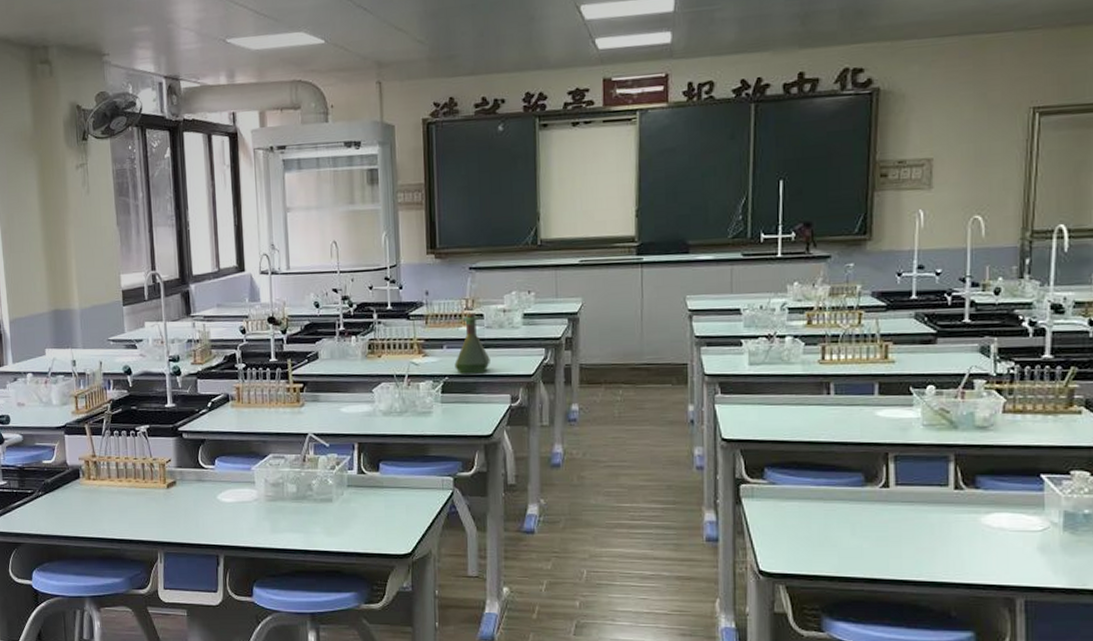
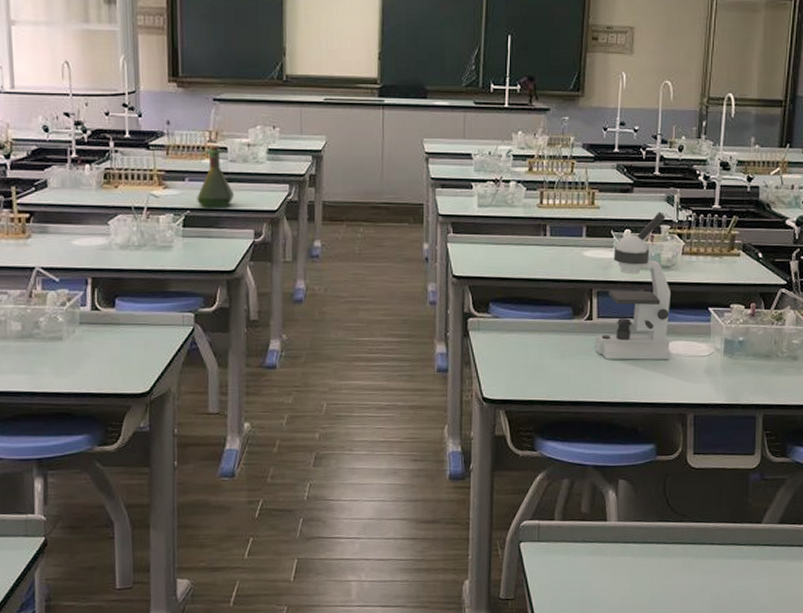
microscope: none [893,364,992,535] -> present [595,211,671,360]

